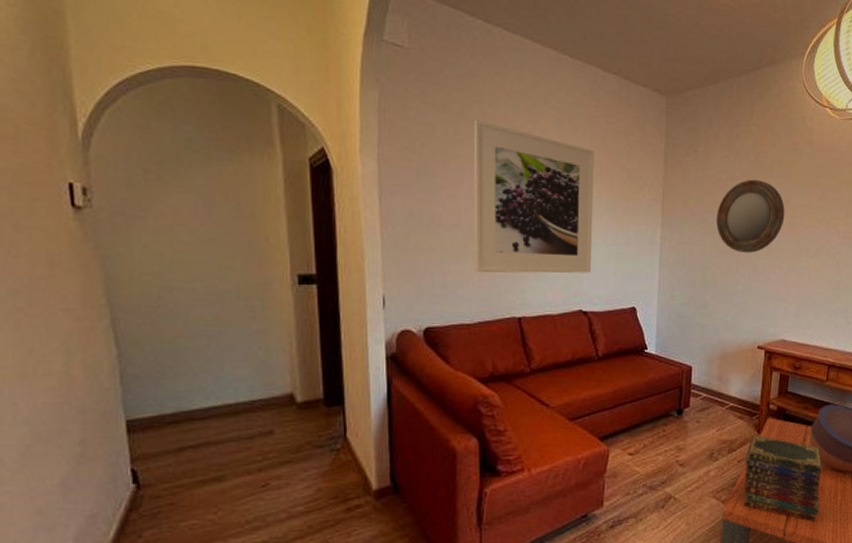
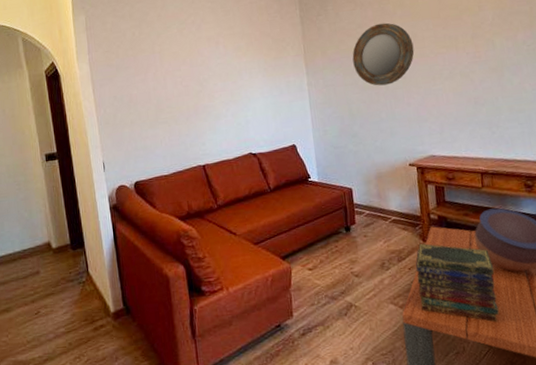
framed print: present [473,119,594,274] -> none [151,21,255,135]

